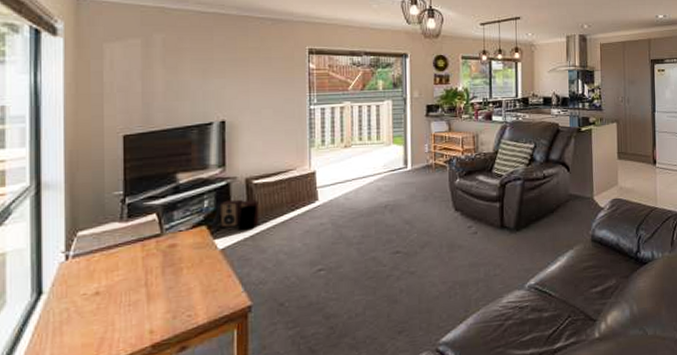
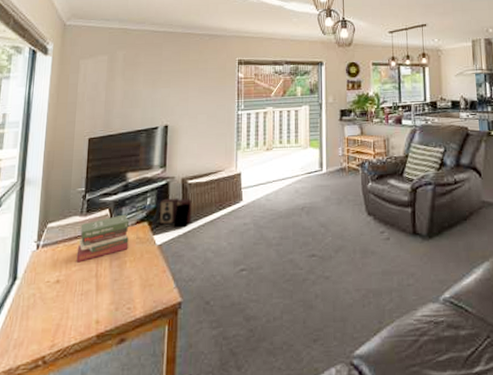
books: none [119,218,184,272] -> present [76,214,130,263]

